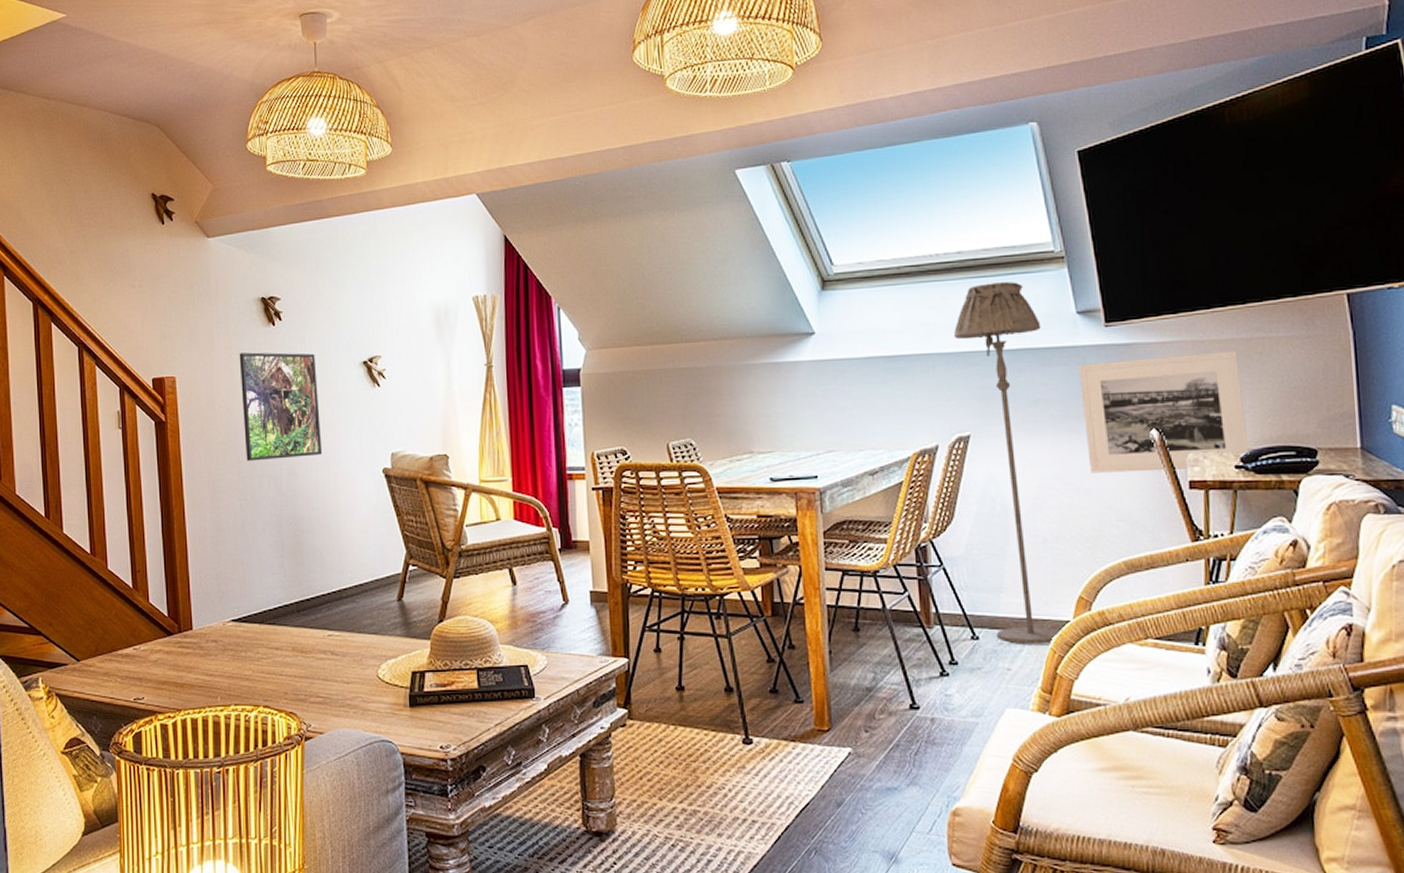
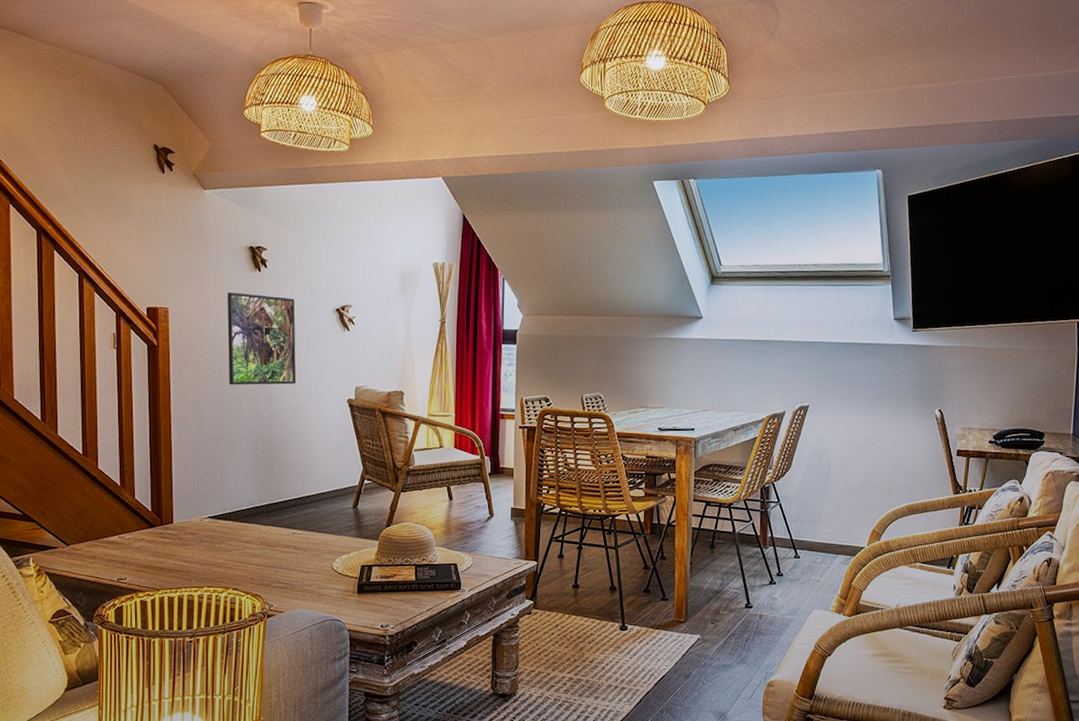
floor lamp: present [954,282,1063,644] -> none [805,291,868,563]
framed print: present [1079,351,1249,473] -> none [890,357,1000,442]

